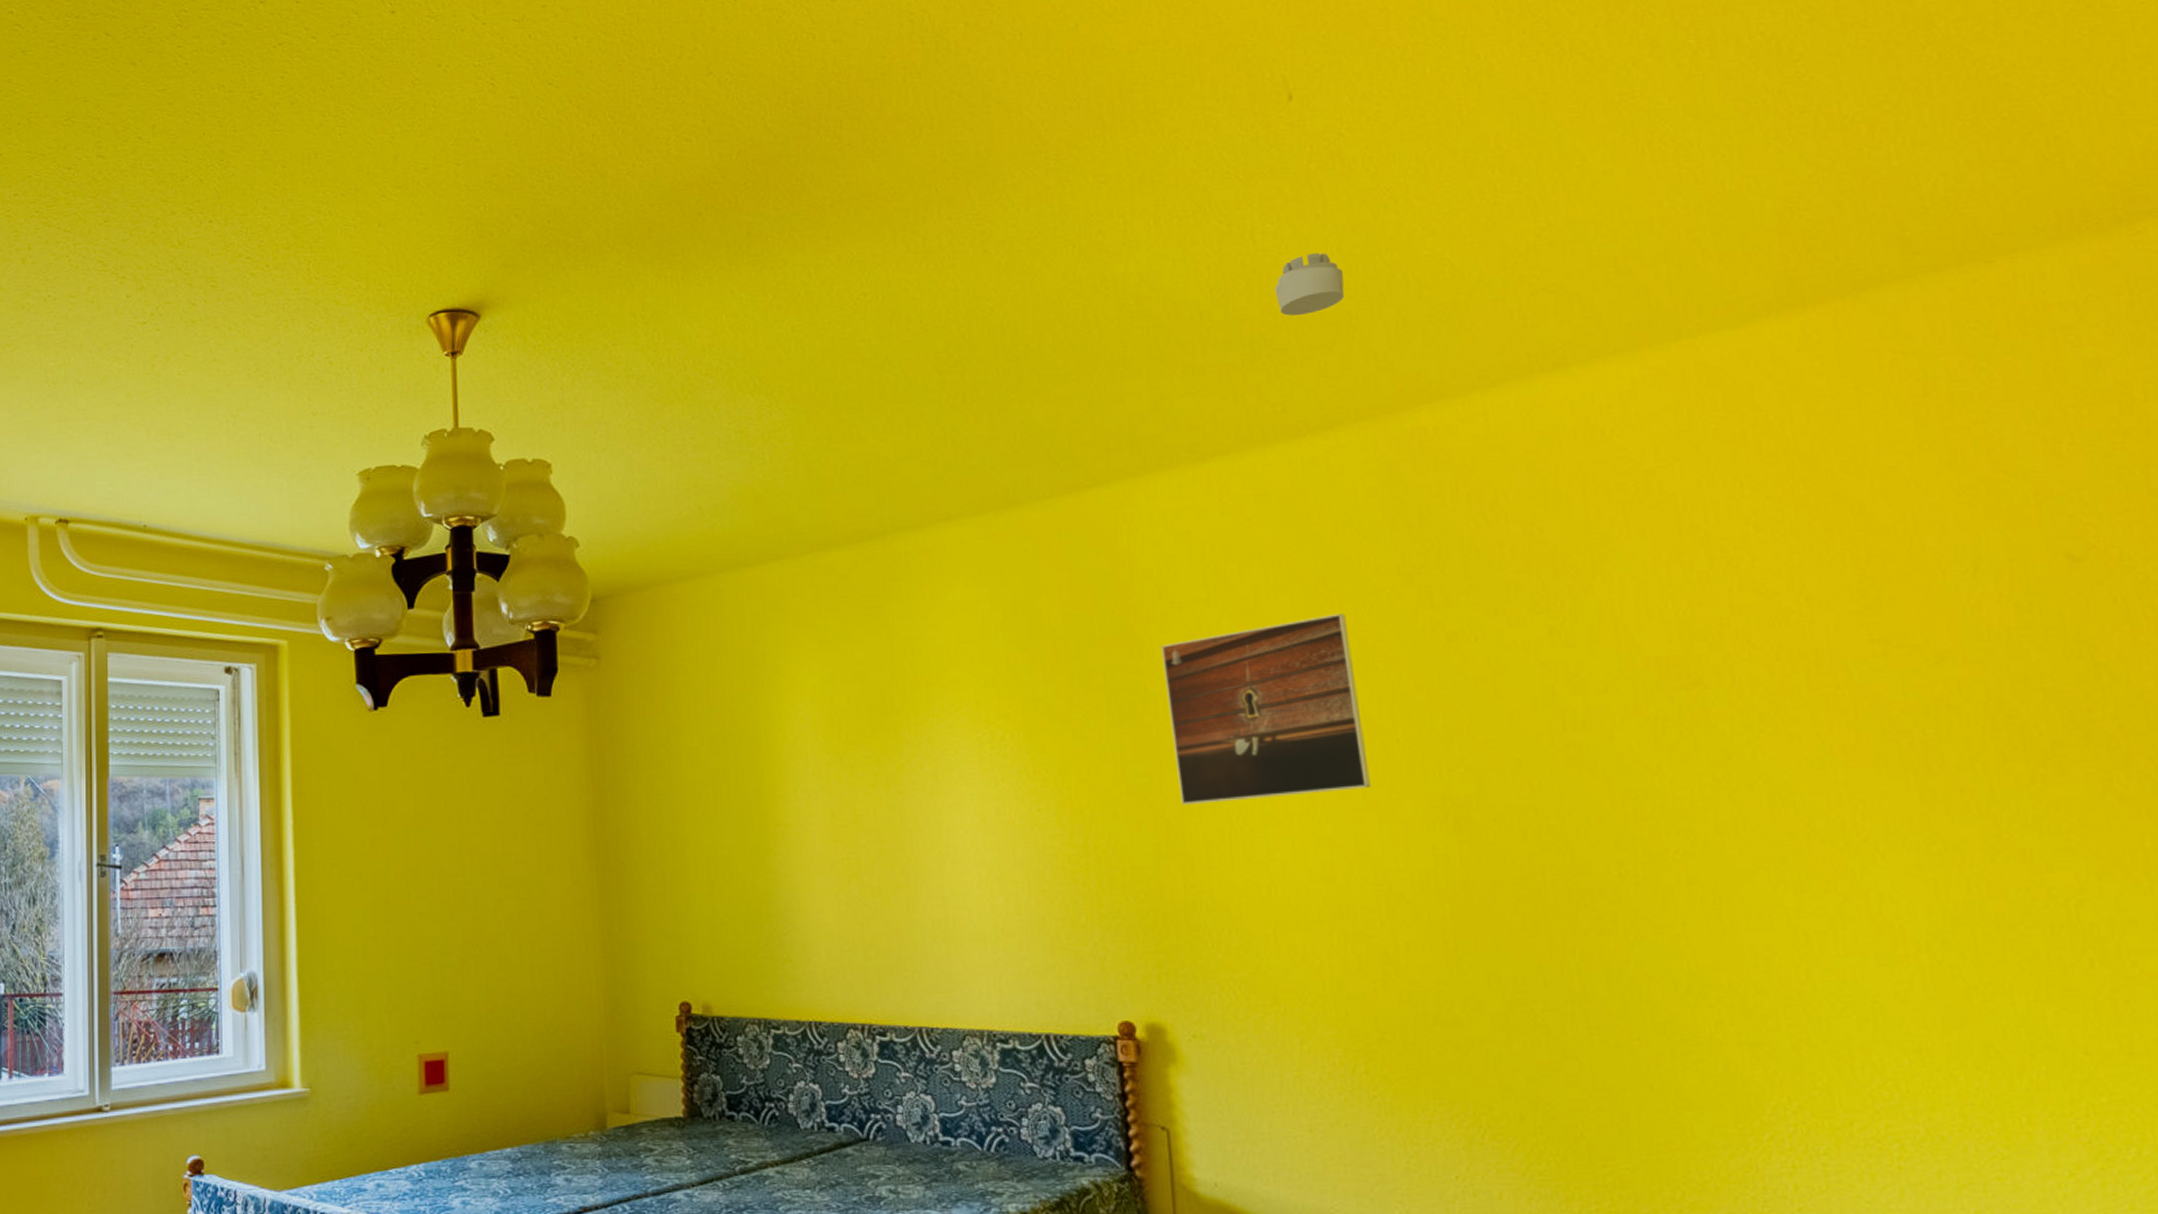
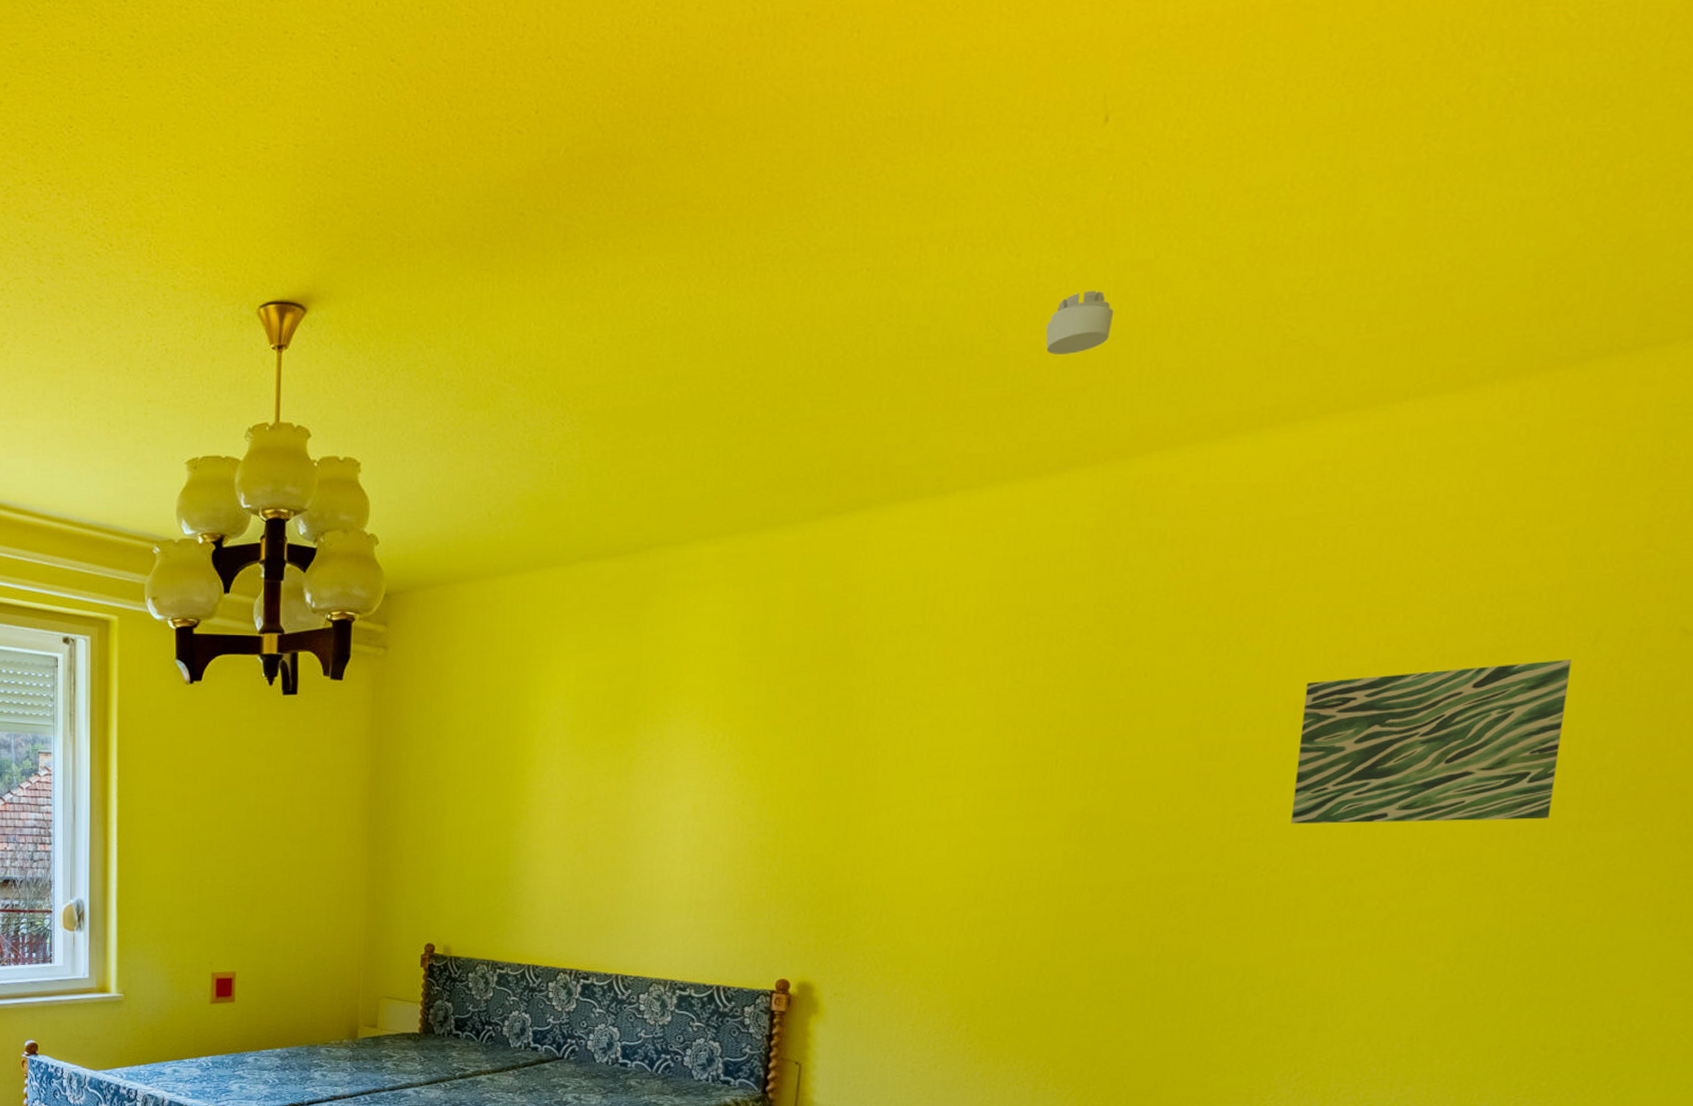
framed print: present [1161,613,1371,805] -> none [863,645,1038,806]
wall art: none [1663,595,1994,797] -> present [1290,660,1572,824]

